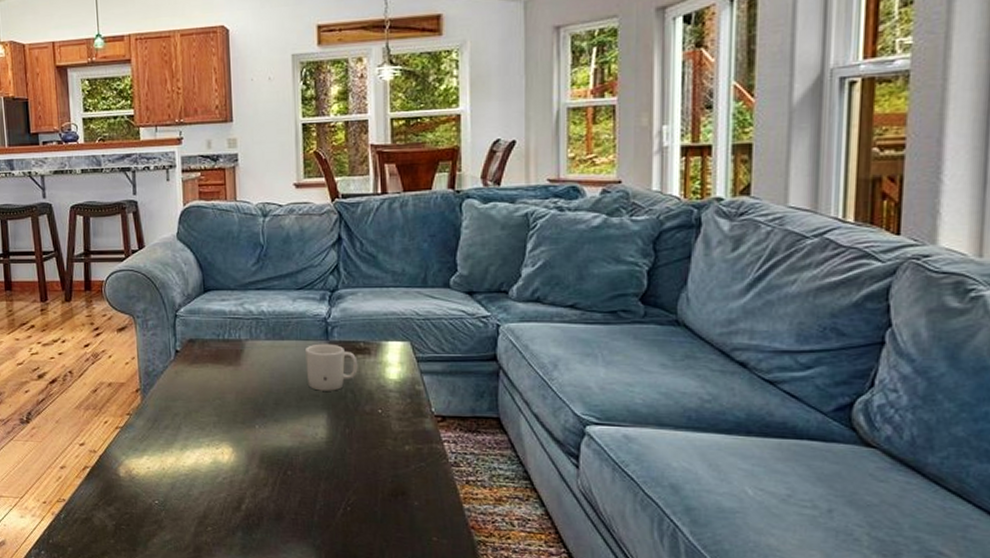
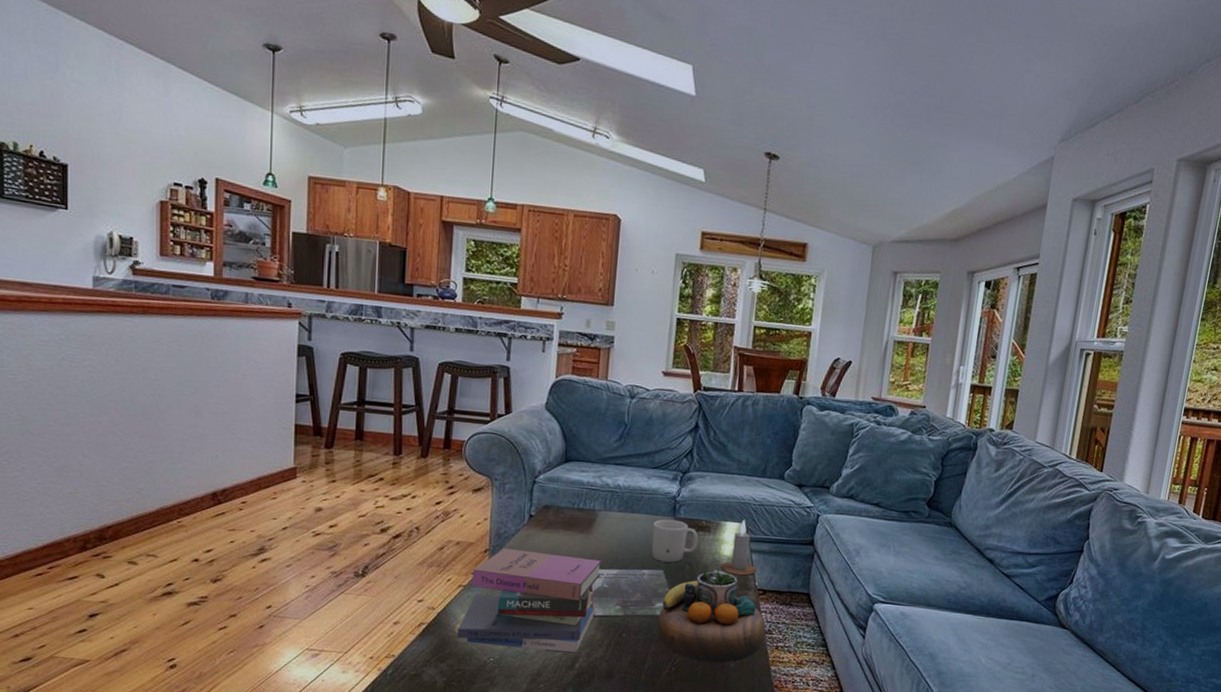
books: none [119,386,256,494] -> present [456,547,602,653]
magazine: none [247,399,333,455] -> present [591,568,670,619]
decorative bowl: none [324,396,450,501] -> present [657,570,766,663]
candle: none [388,337,431,401] -> present [721,519,757,576]

